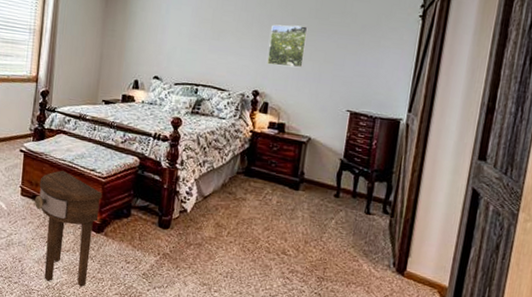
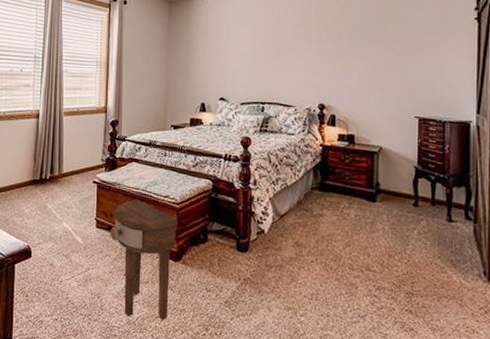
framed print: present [267,24,308,68] -> none [330,37,366,79]

